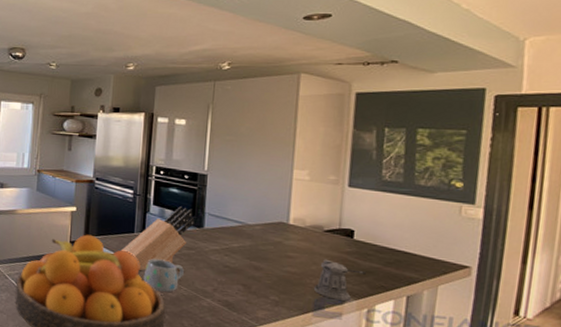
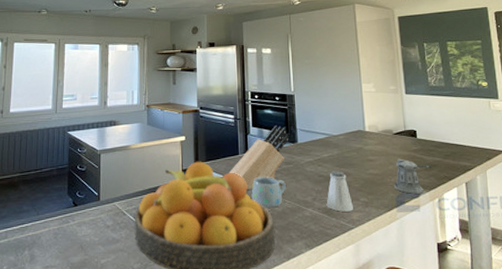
saltshaker: none [228,263,260,309] -> present [326,171,353,212]

